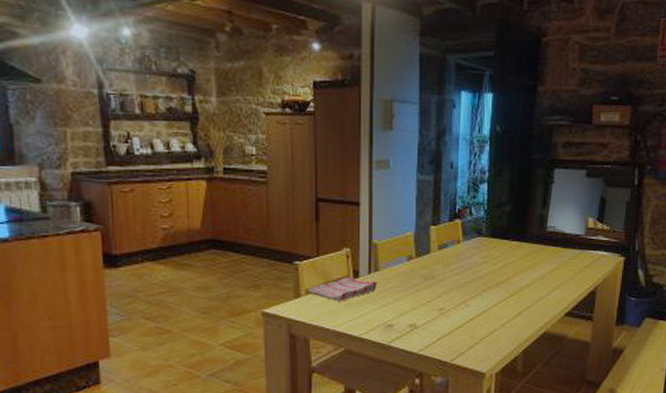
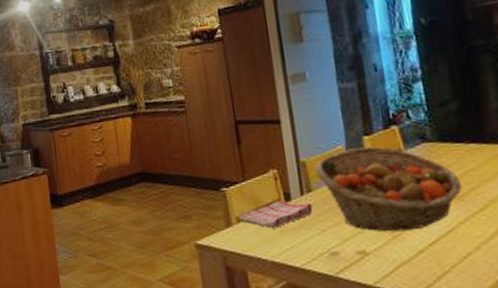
fruit basket: none [384,236,501,310] -> present [314,146,462,232]

